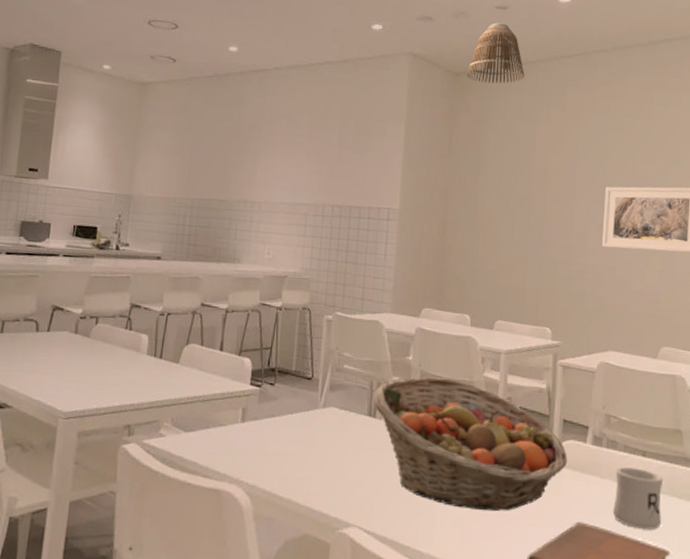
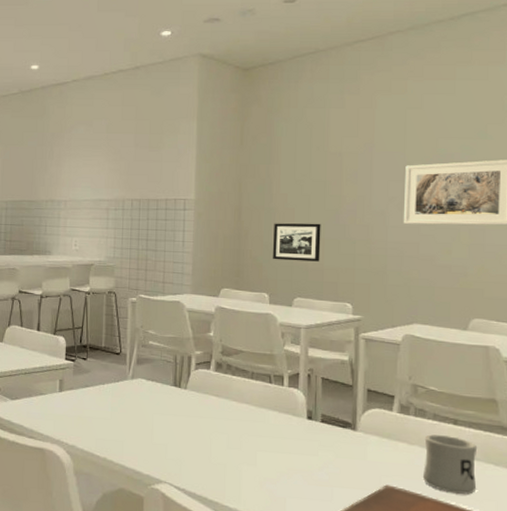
fruit basket: present [374,376,568,511] -> none [178,350,374,473]
lamp shade: present [465,23,525,84] -> none [255,16,316,75]
picture frame: none [476,239,525,283] -> present [273,223,321,262]

